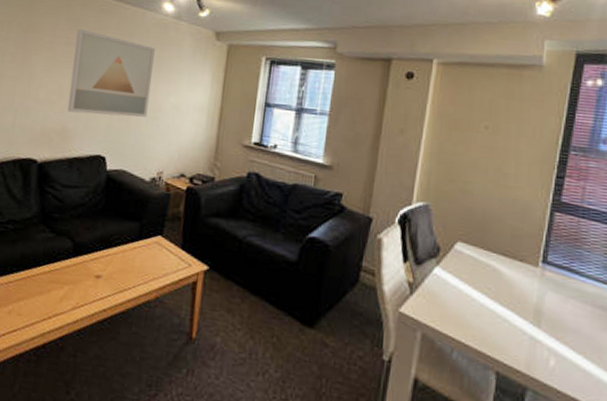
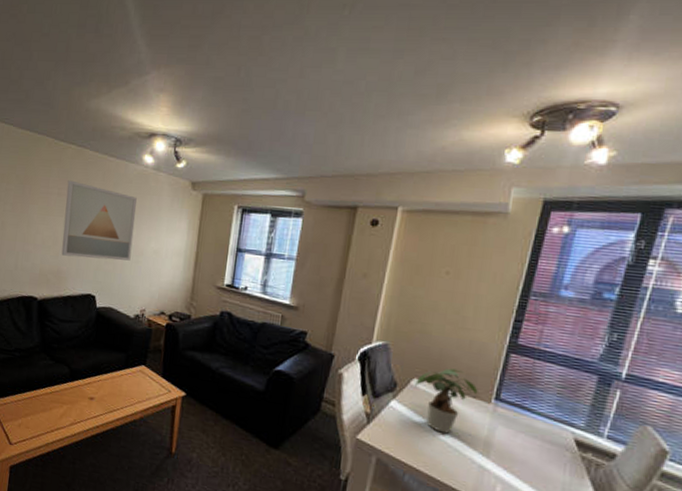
potted plant: none [459,230,525,303] -> present [415,368,478,434]

